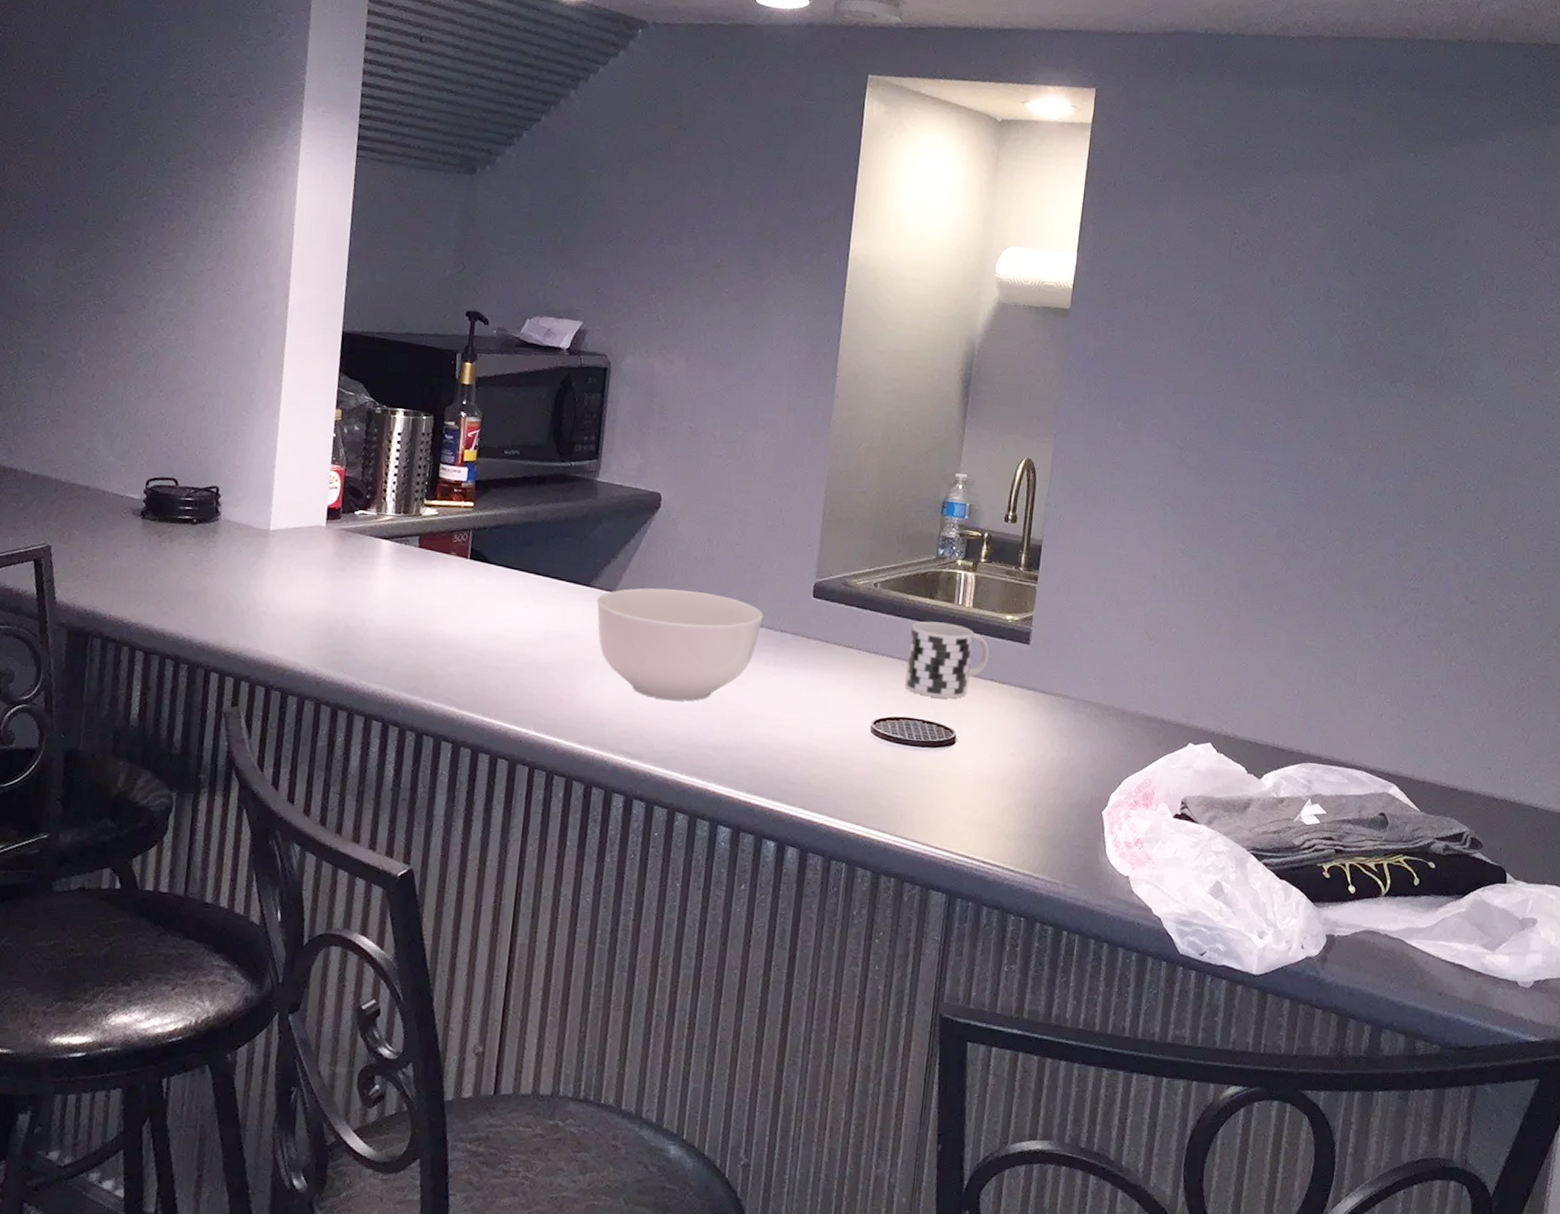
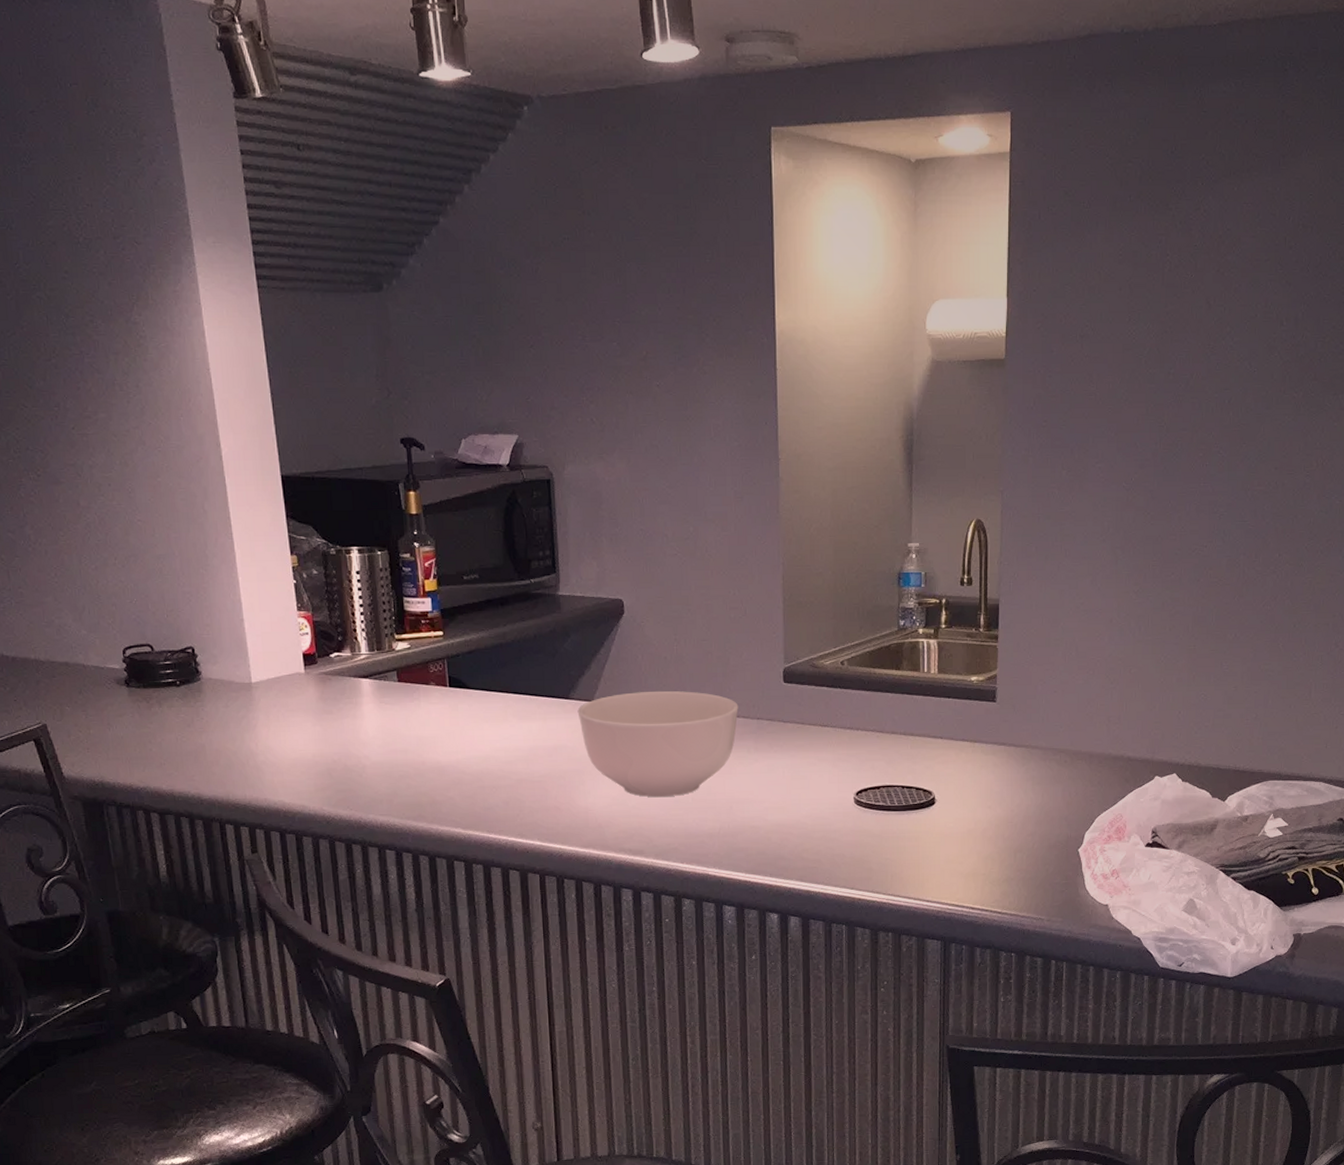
cup: present [905,621,990,699] -> none [881,691,959,763]

